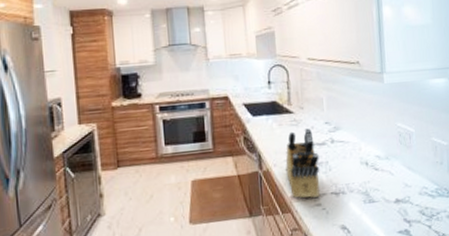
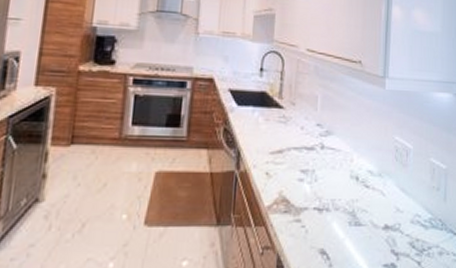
knife block: present [285,128,320,198] -> none [266,128,305,211]

